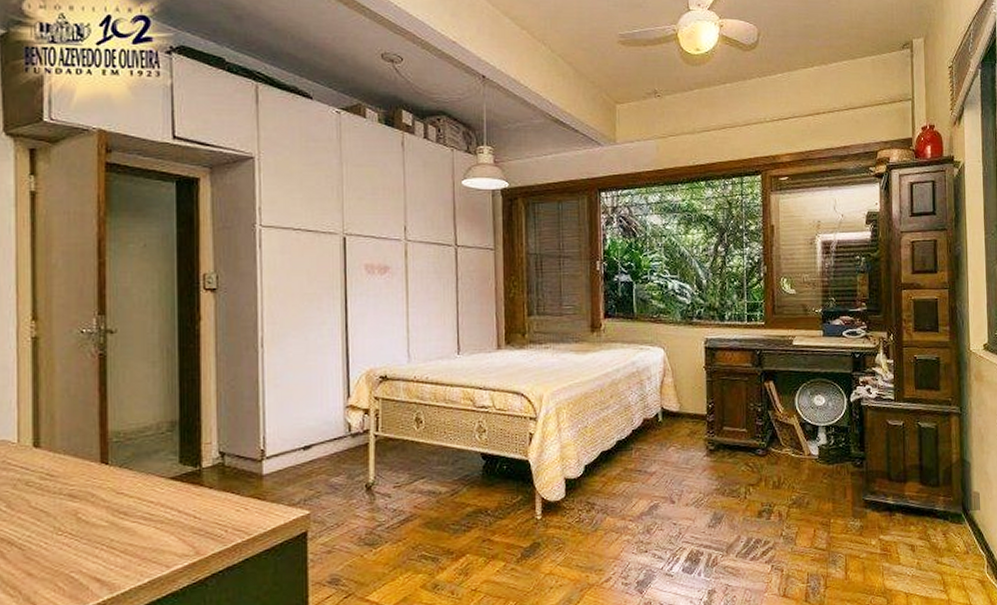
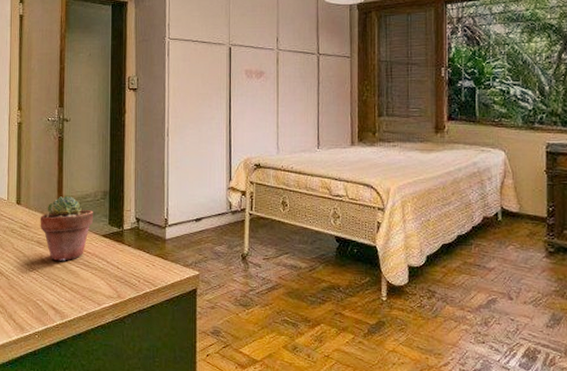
potted succulent: none [72,430,157,517] -> present [40,195,94,261]

